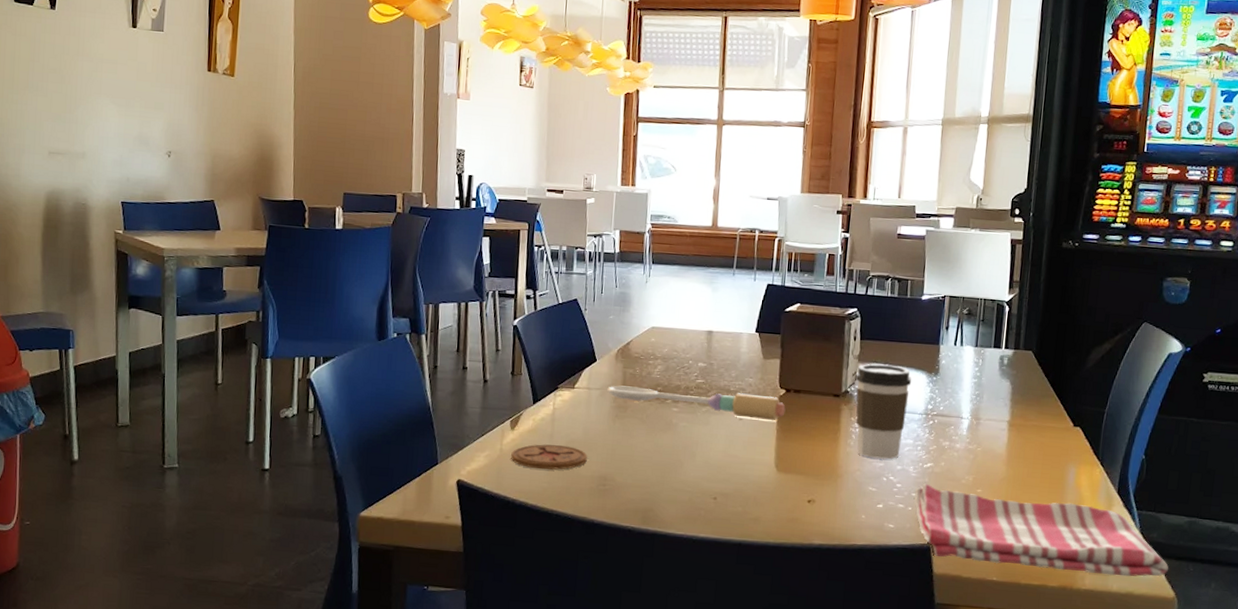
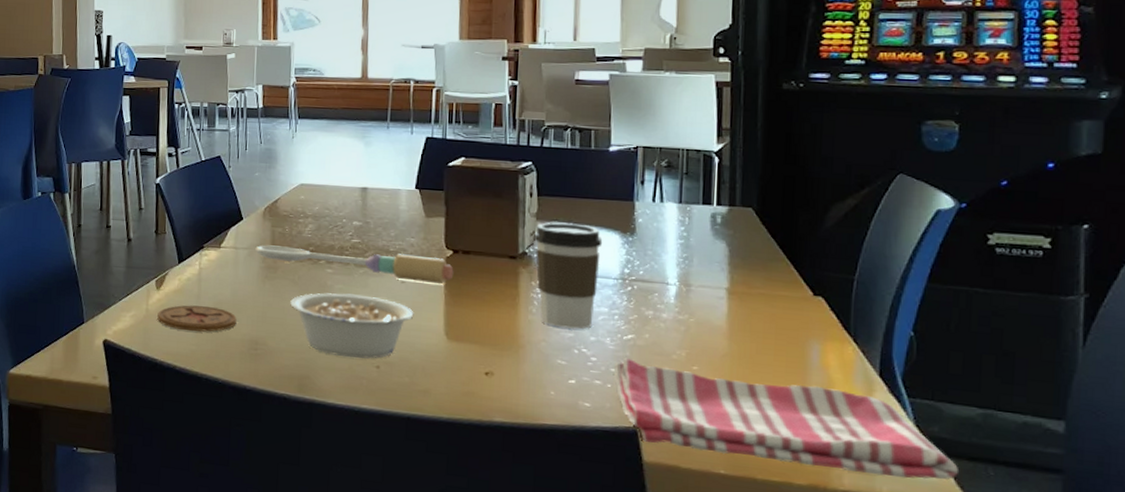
legume: none [638,430,749,491] -> present [290,293,414,359]

